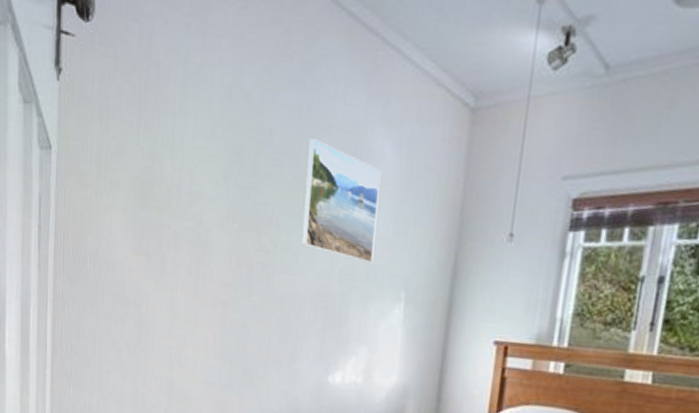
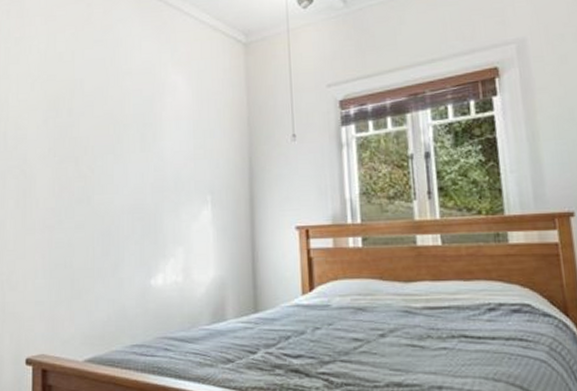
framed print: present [301,139,381,264] -> none [114,82,179,175]

